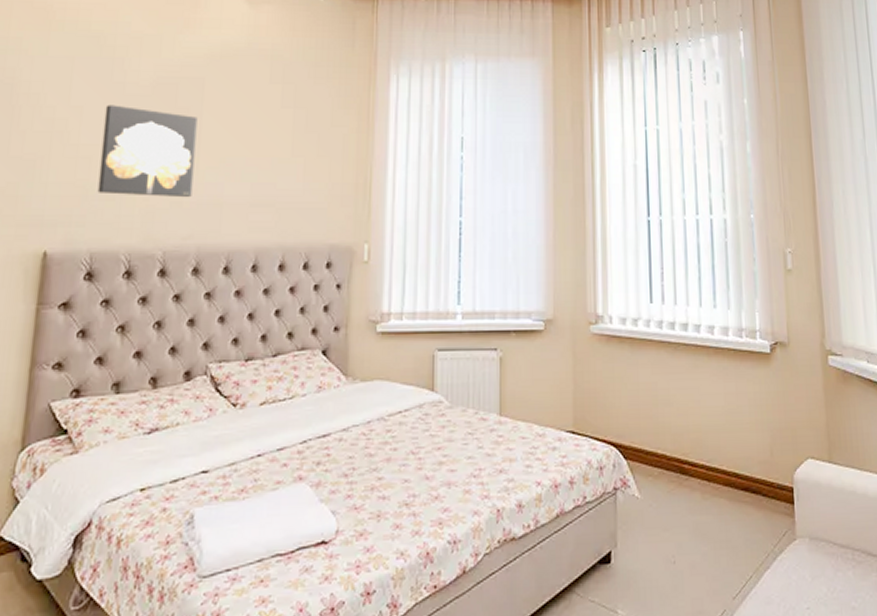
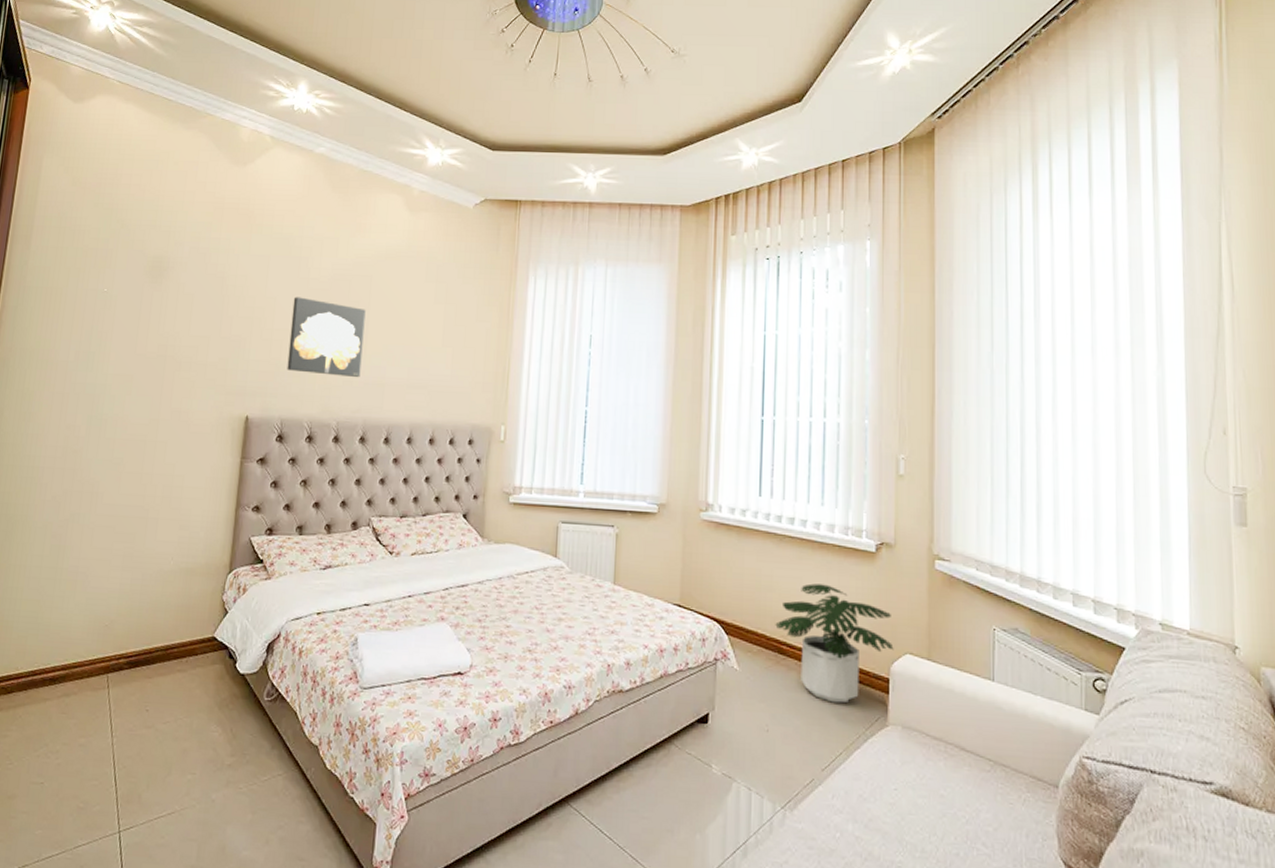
potted plant: none [675,392,796,522] -> present [775,583,894,704]

